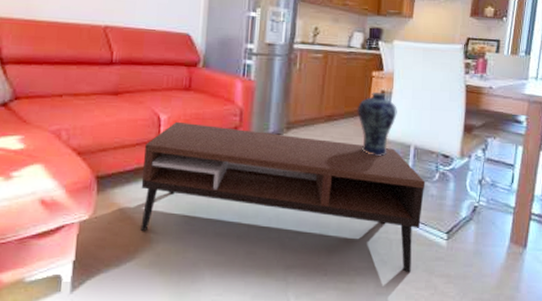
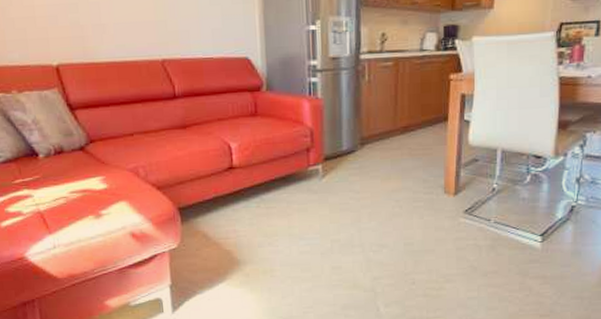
coffee table: present [140,121,426,273] -> none [219,148,516,277]
vase: present [356,91,397,156] -> none [435,95,480,163]

